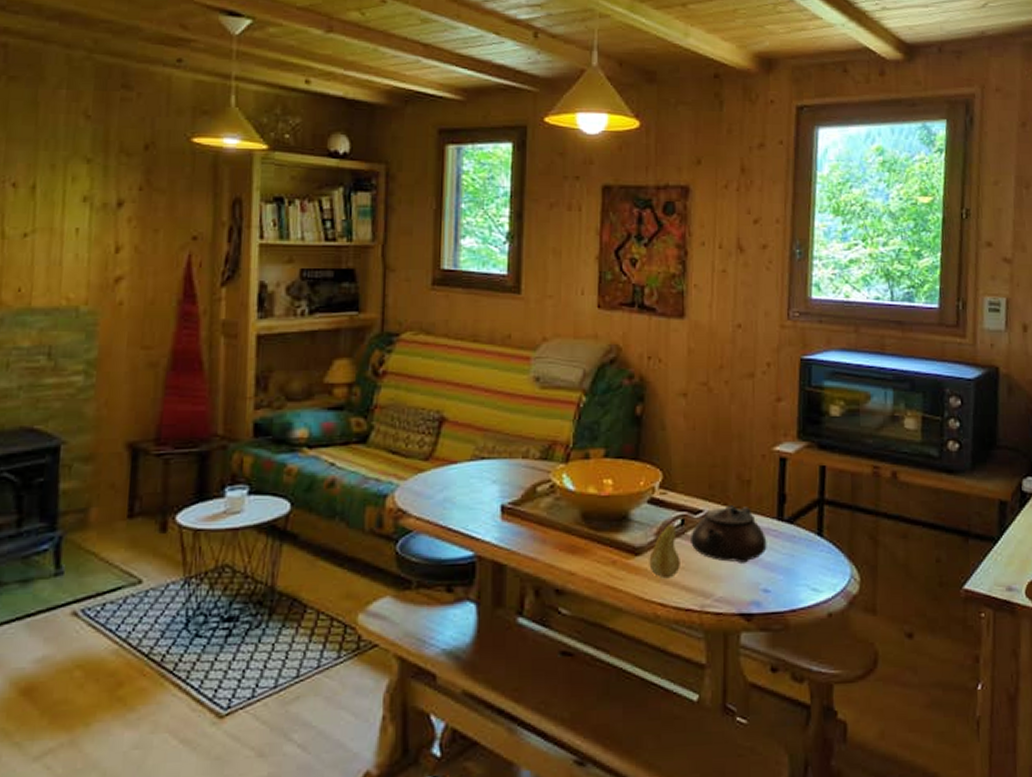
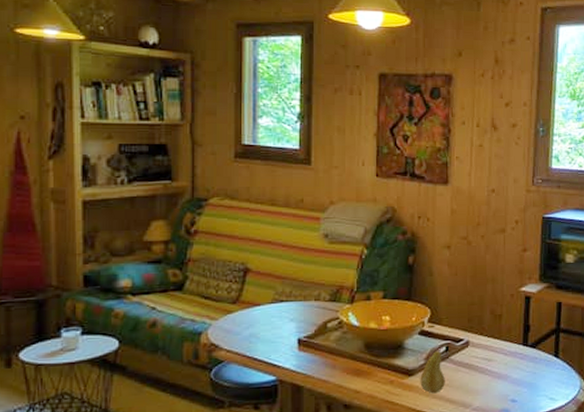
teapot: present [691,505,767,563] -> none [454,335,515,380]

